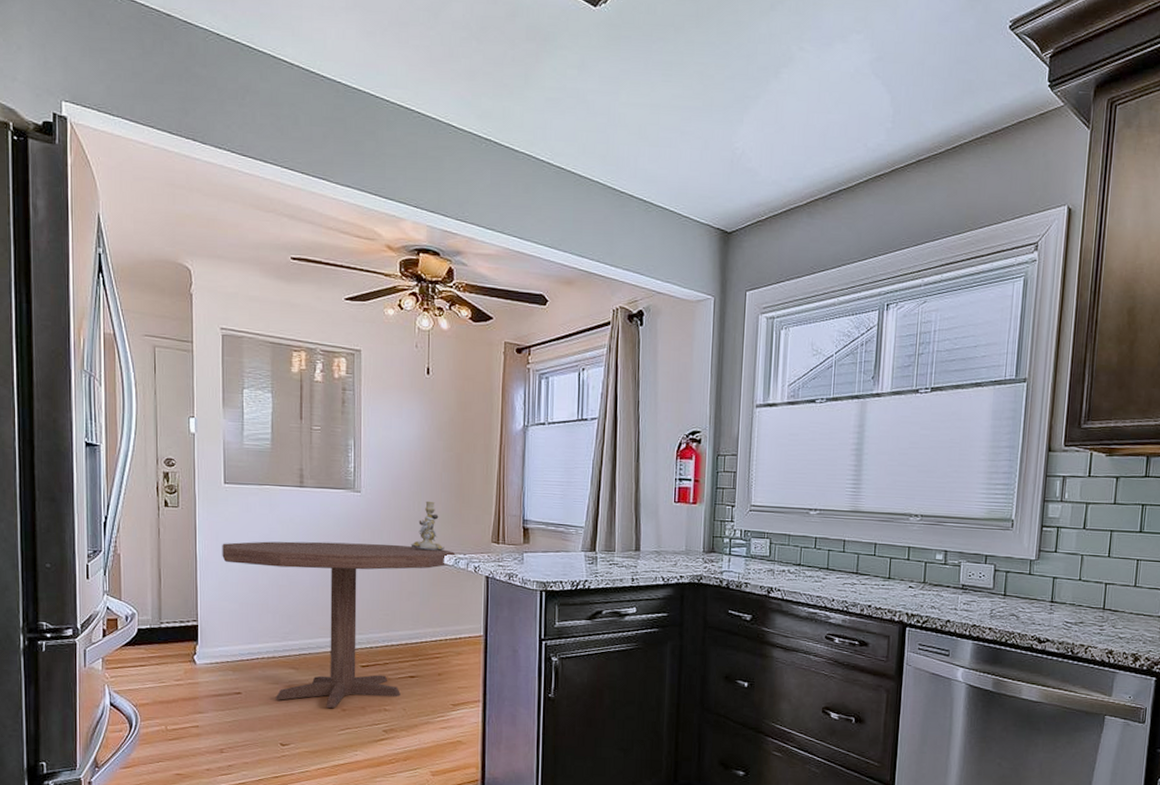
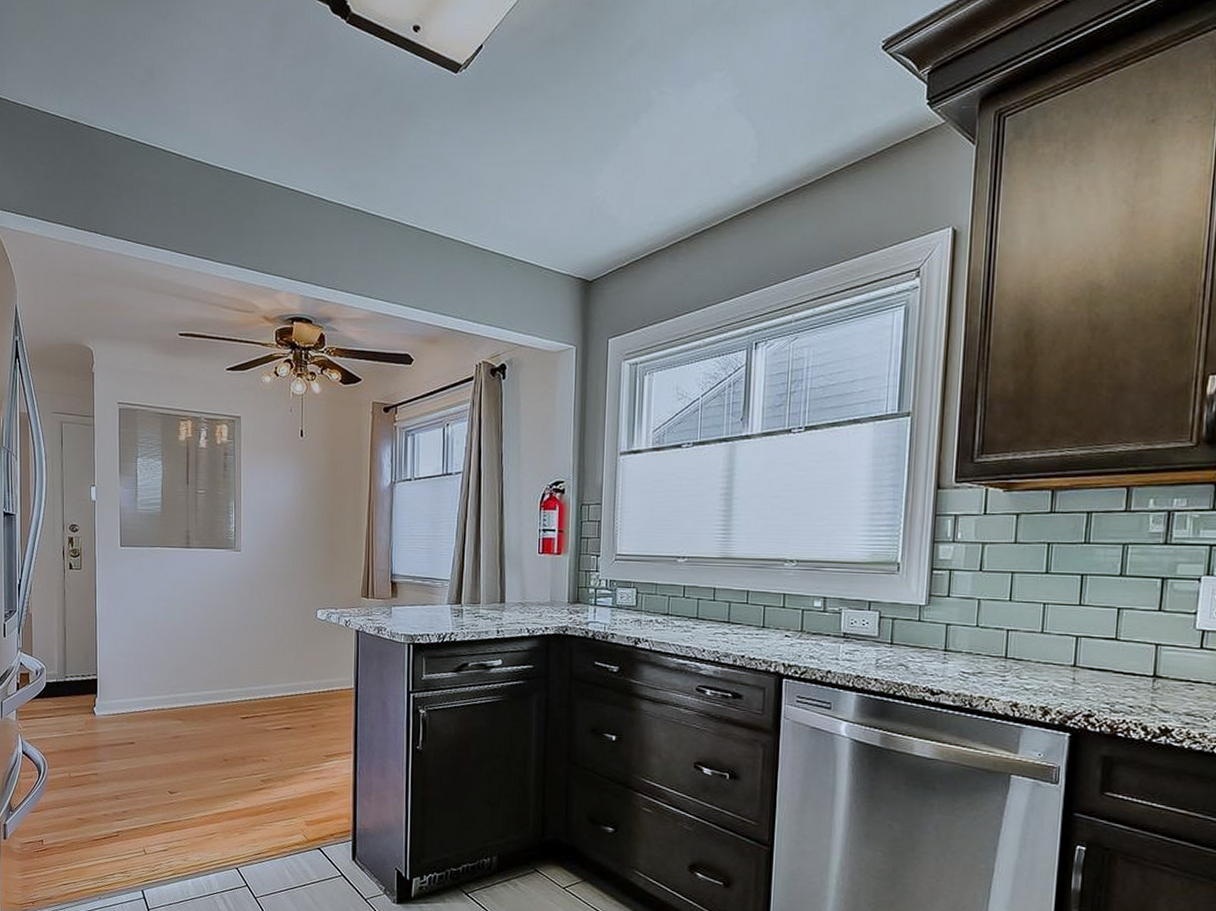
dining table: present [222,541,456,708] -> none [118,599,328,758]
candlestick: present [411,501,445,551] -> none [286,558,317,606]

